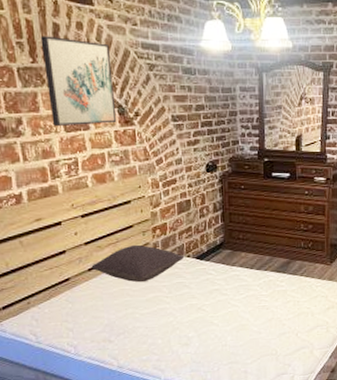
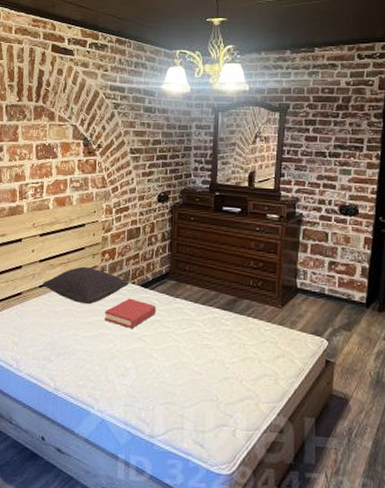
wall art: present [40,36,117,126] -> none [27,80,83,154]
hardback book: none [162,271,213,301] -> present [105,298,156,329]

